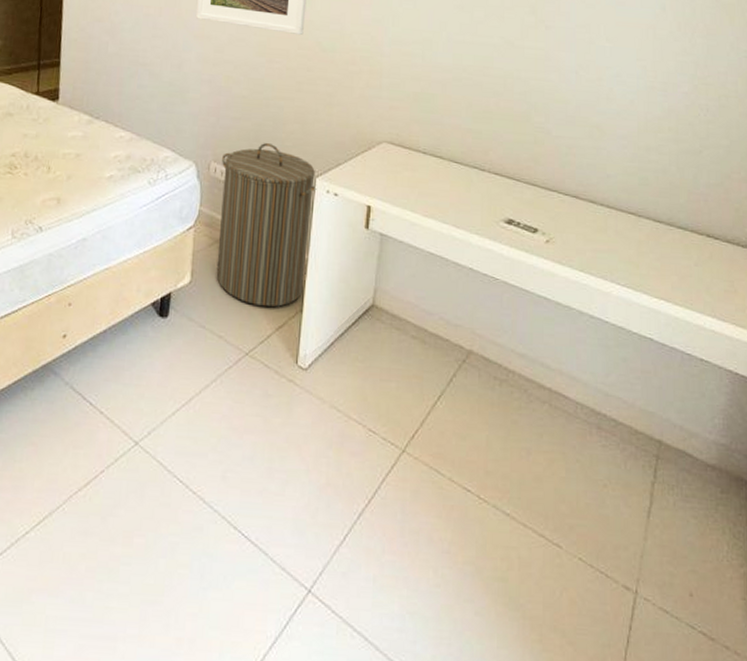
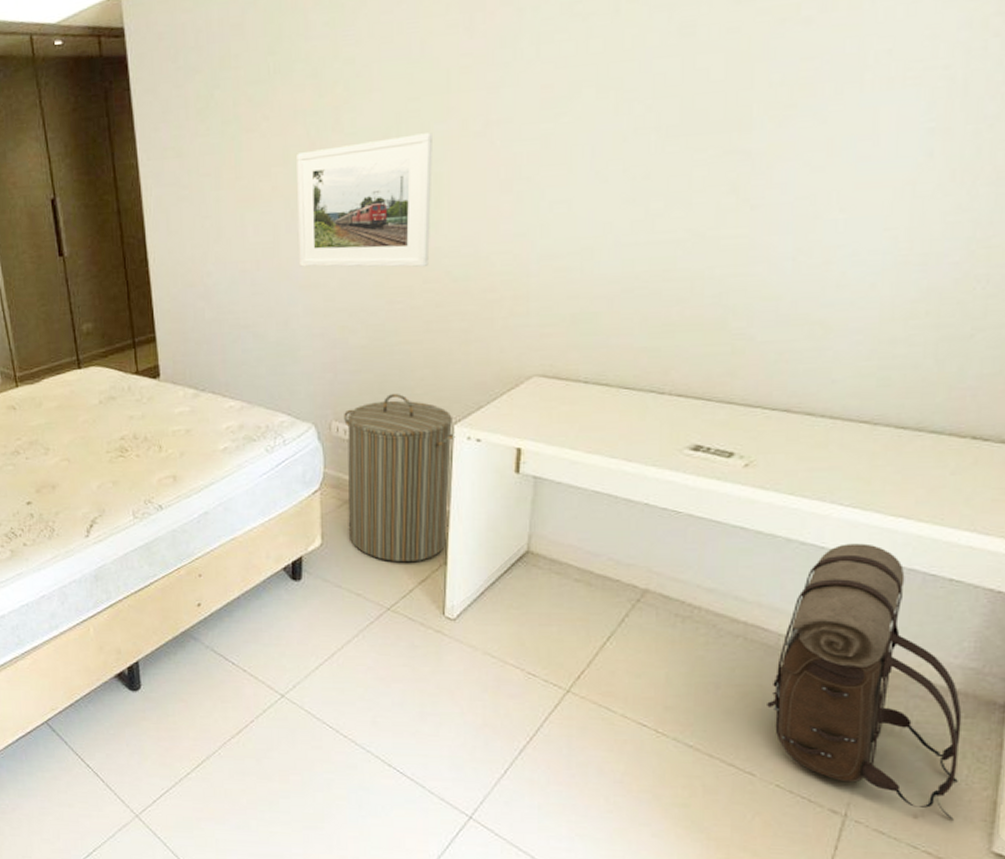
backpack: none [569,320,721,599] -> present [767,543,962,821]

